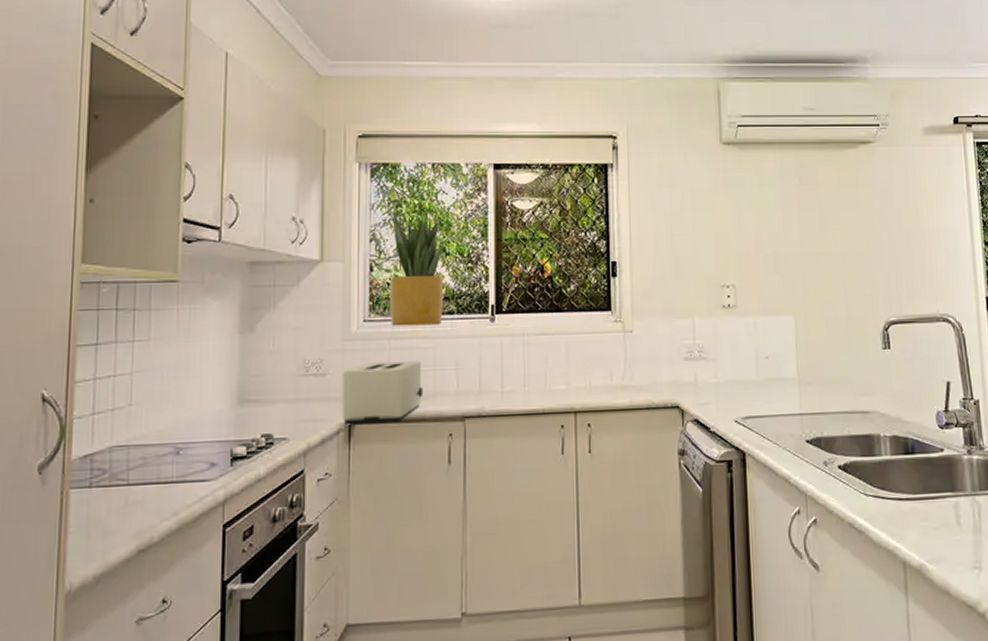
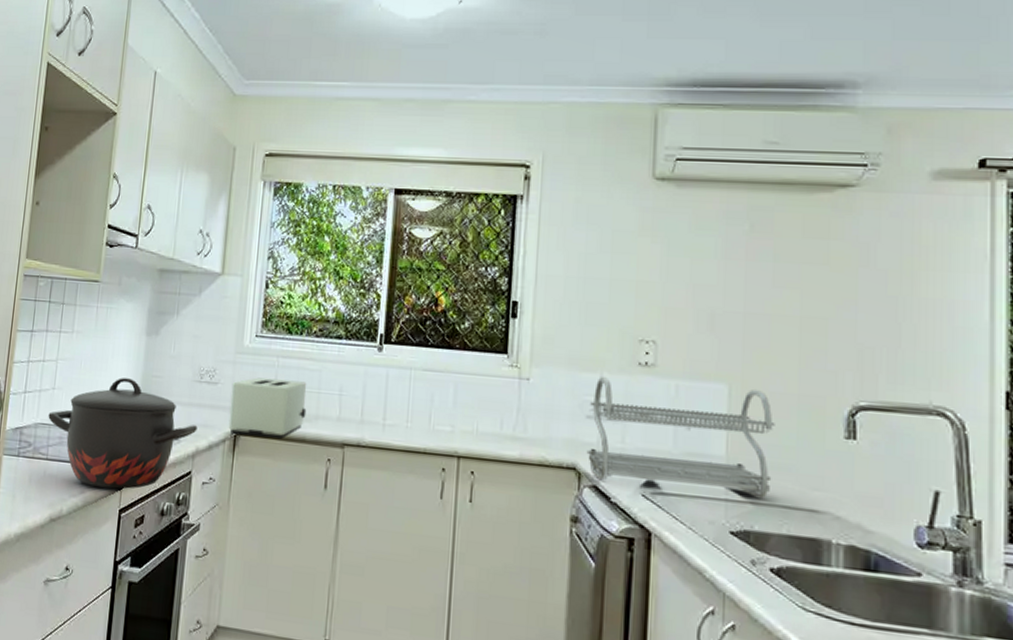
cooking pot: none [126,382,307,505] -> present [48,378,198,490]
planter: present [388,208,448,326] -> none [280,227,343,348]
dish rack: none [686,316,833,414] -> present [586,376,775,498]

